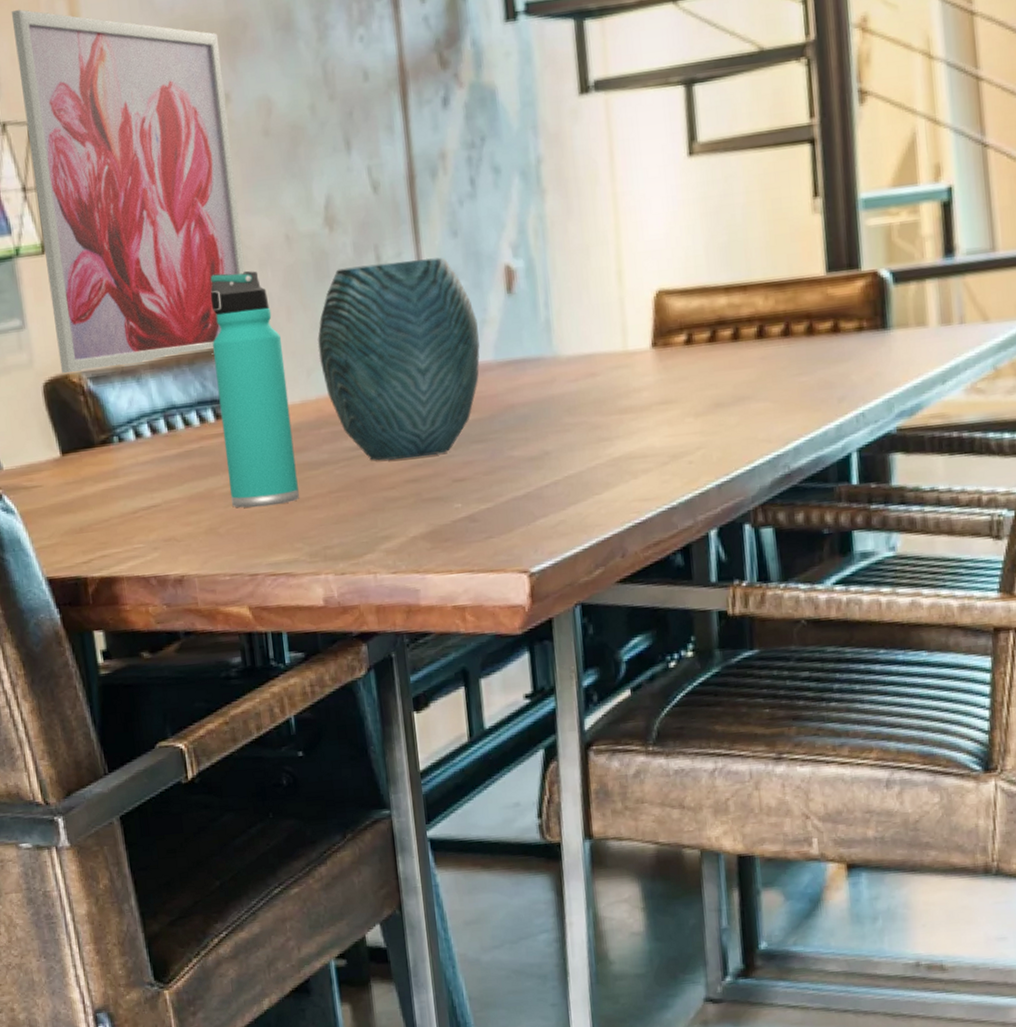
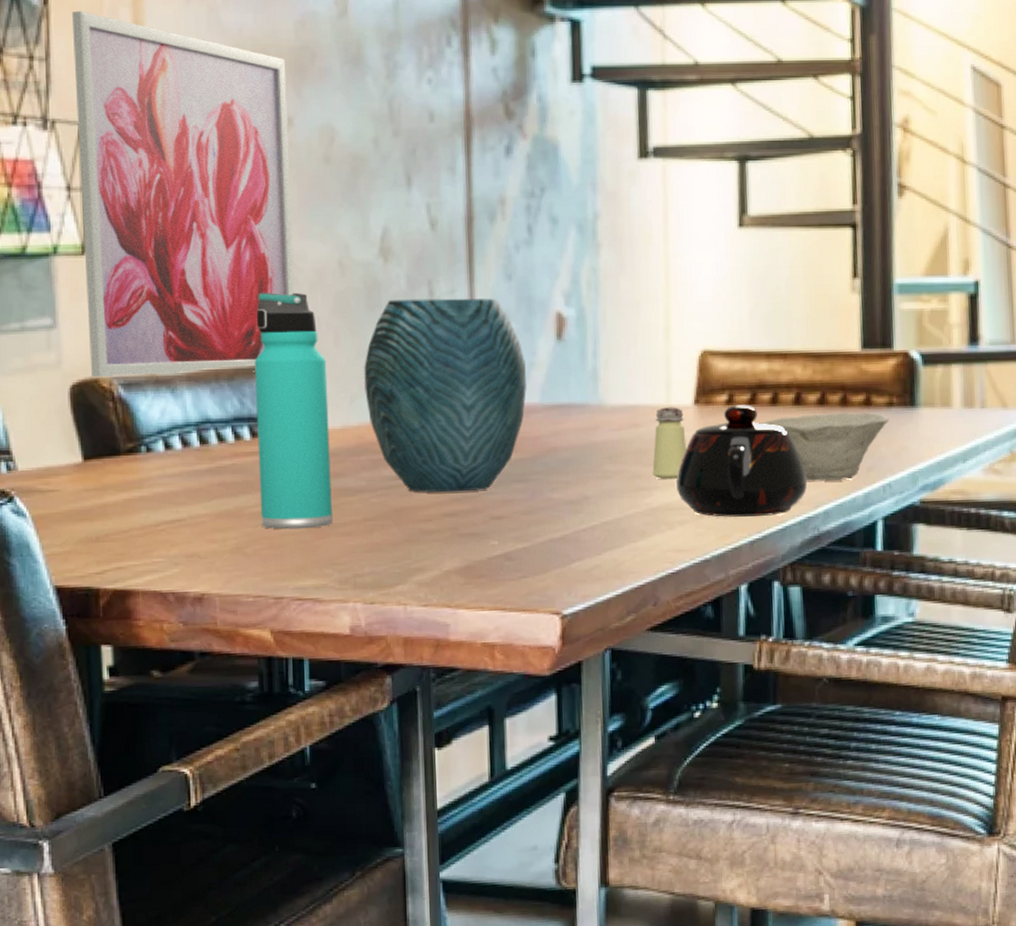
saltshaker: none [612,352,647,428] -> present [652,407,686,480]
teapot: none [637,343,775,462] -> present [675,405,808,517]
bowl: none [723,339,860,417] -> present [761,412,890,481]

